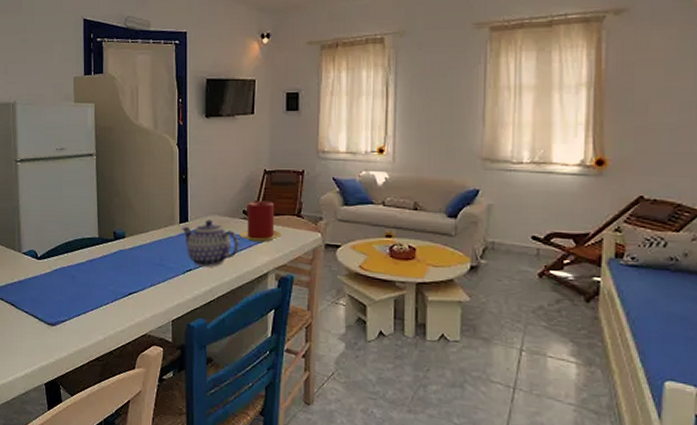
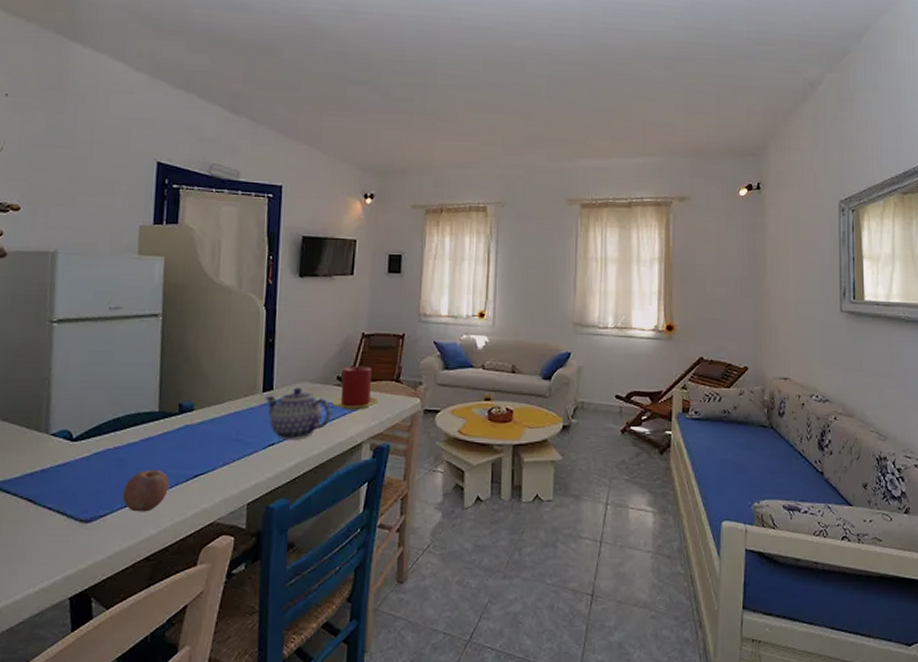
fruit: none [76,285,110,321] -> present [122,469,169,512]

